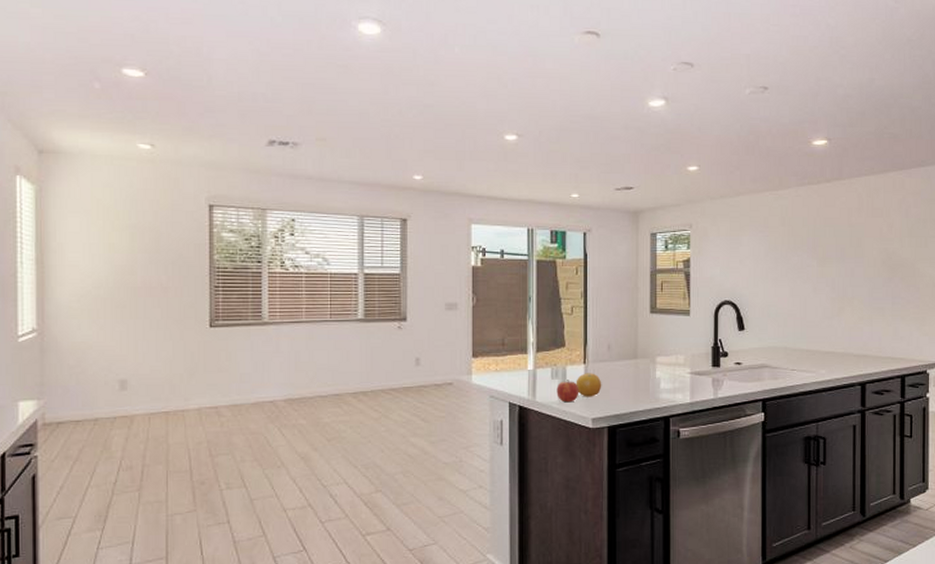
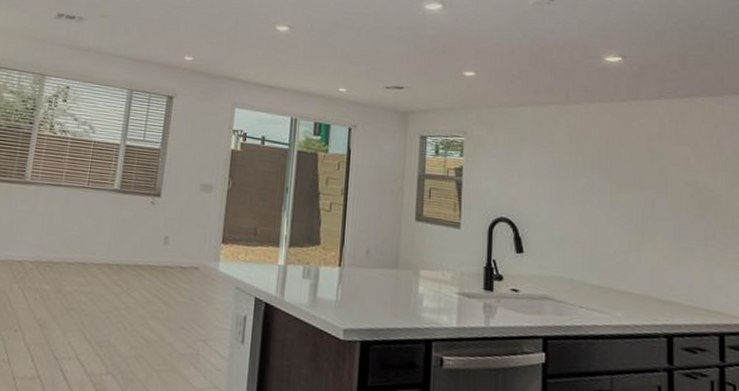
fruit: present [556,380,579,403] -> none [307,281,332,307]
fruit: present [576,373,602,397] -> none [328,276,358,305]

